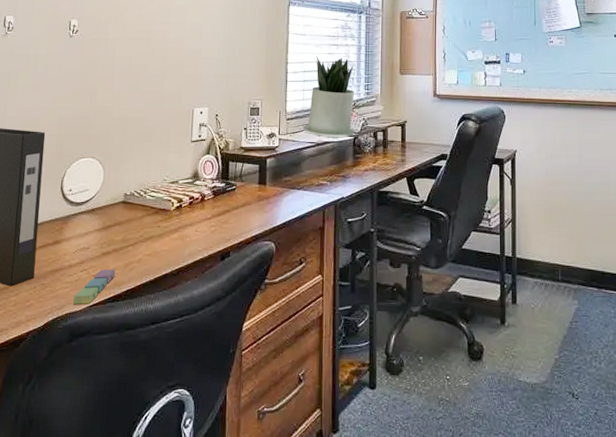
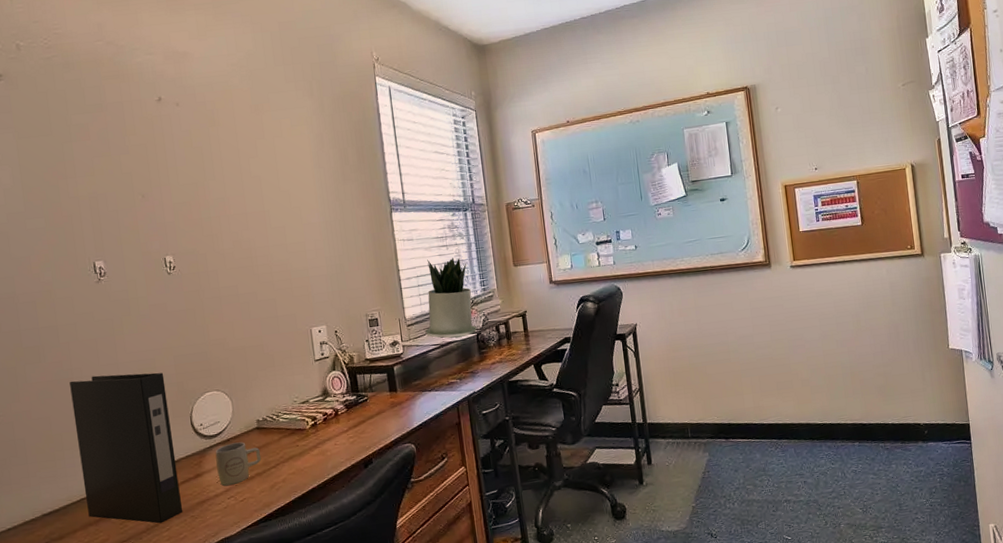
sticky notes: present [73,269,116,306] -> none [226,491,263,531]
mug: none [76,214,122,258] -> present [215,442,262,486]

